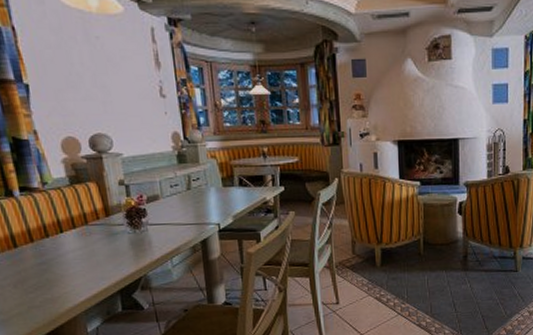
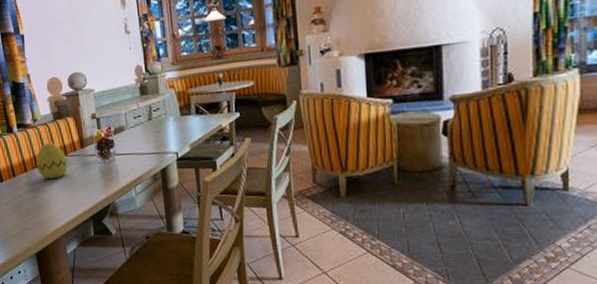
decorative egg: none [46,209,89,251] -> present [36,142,68,180]

